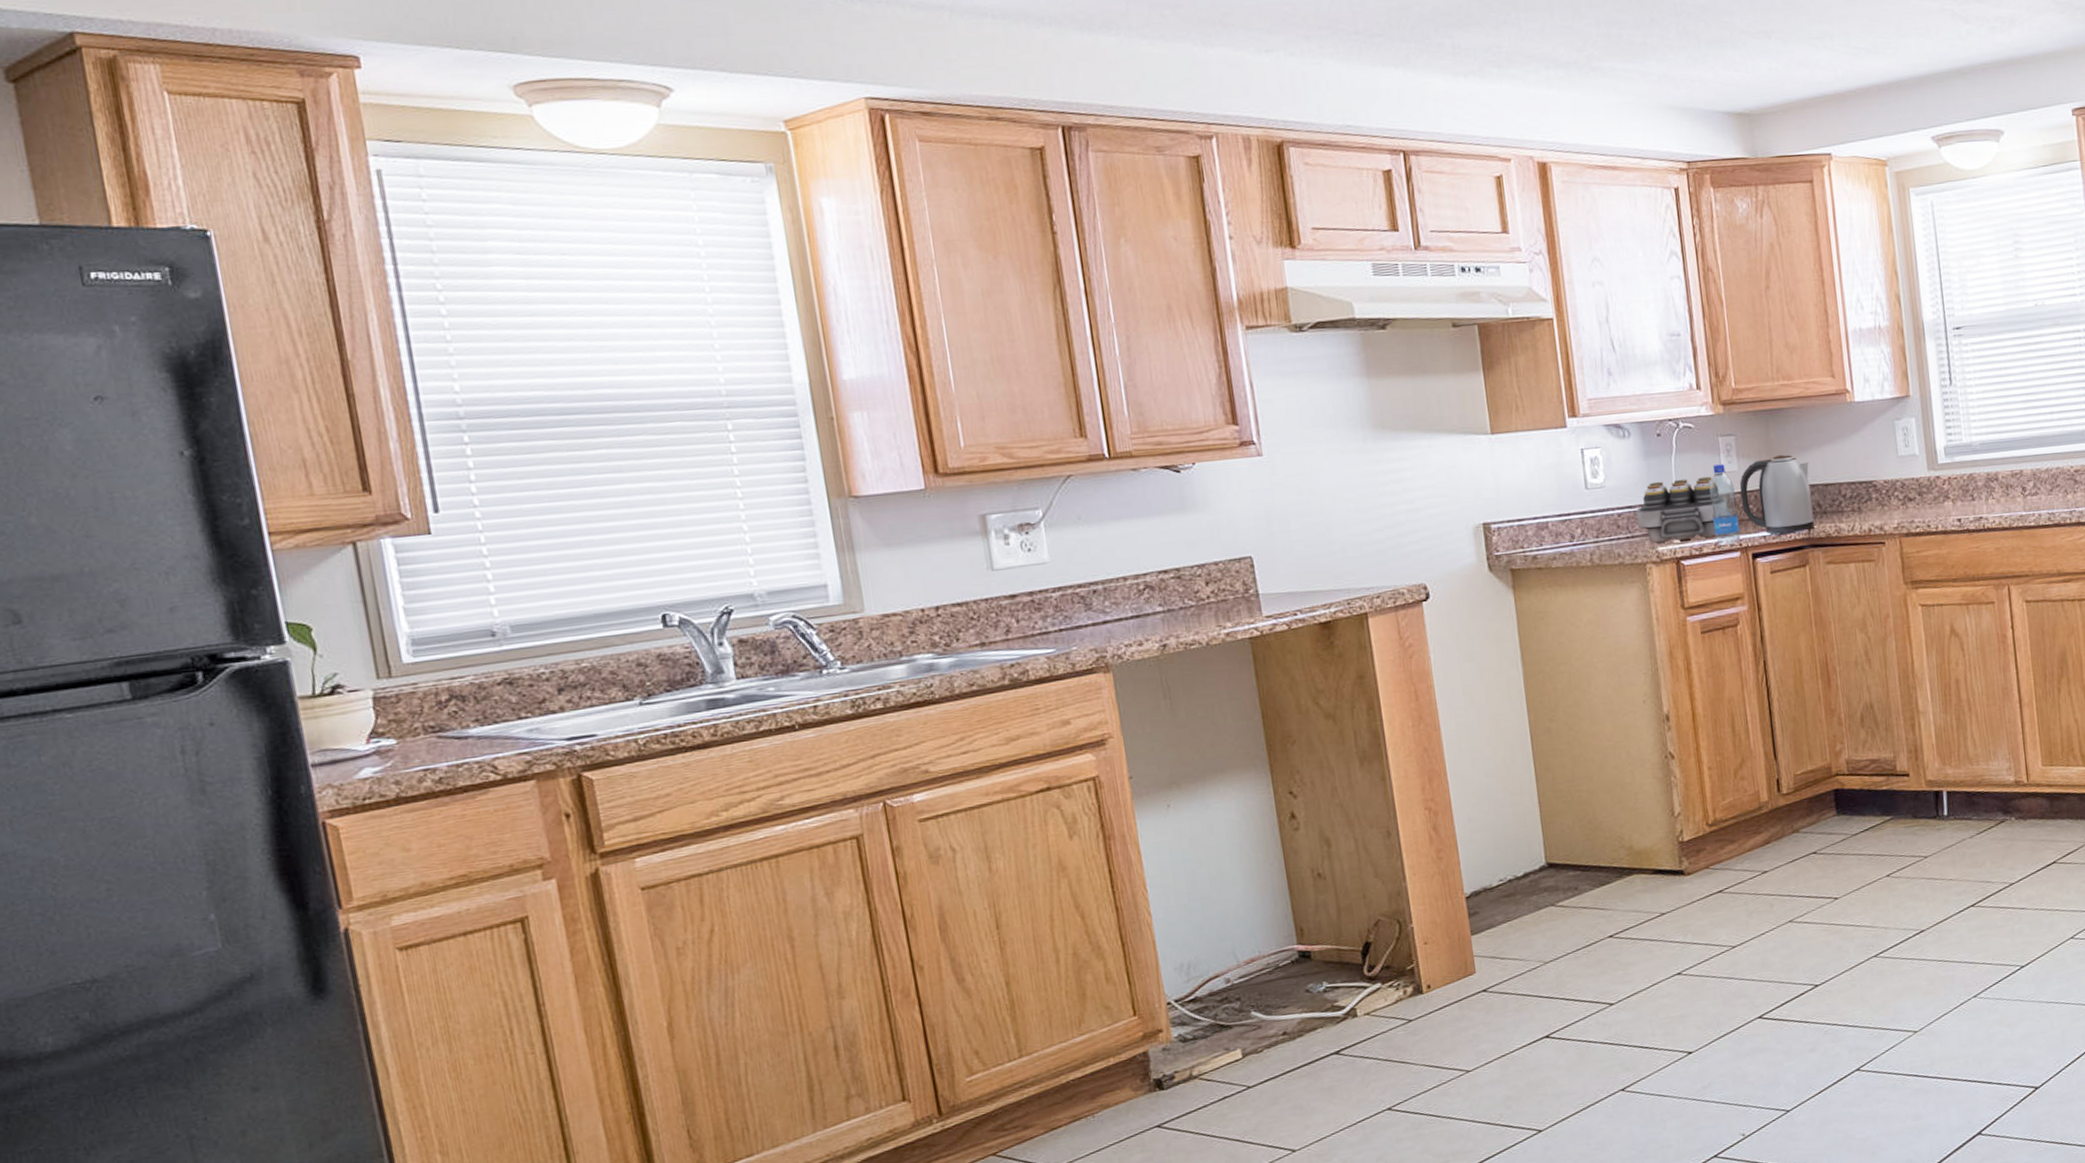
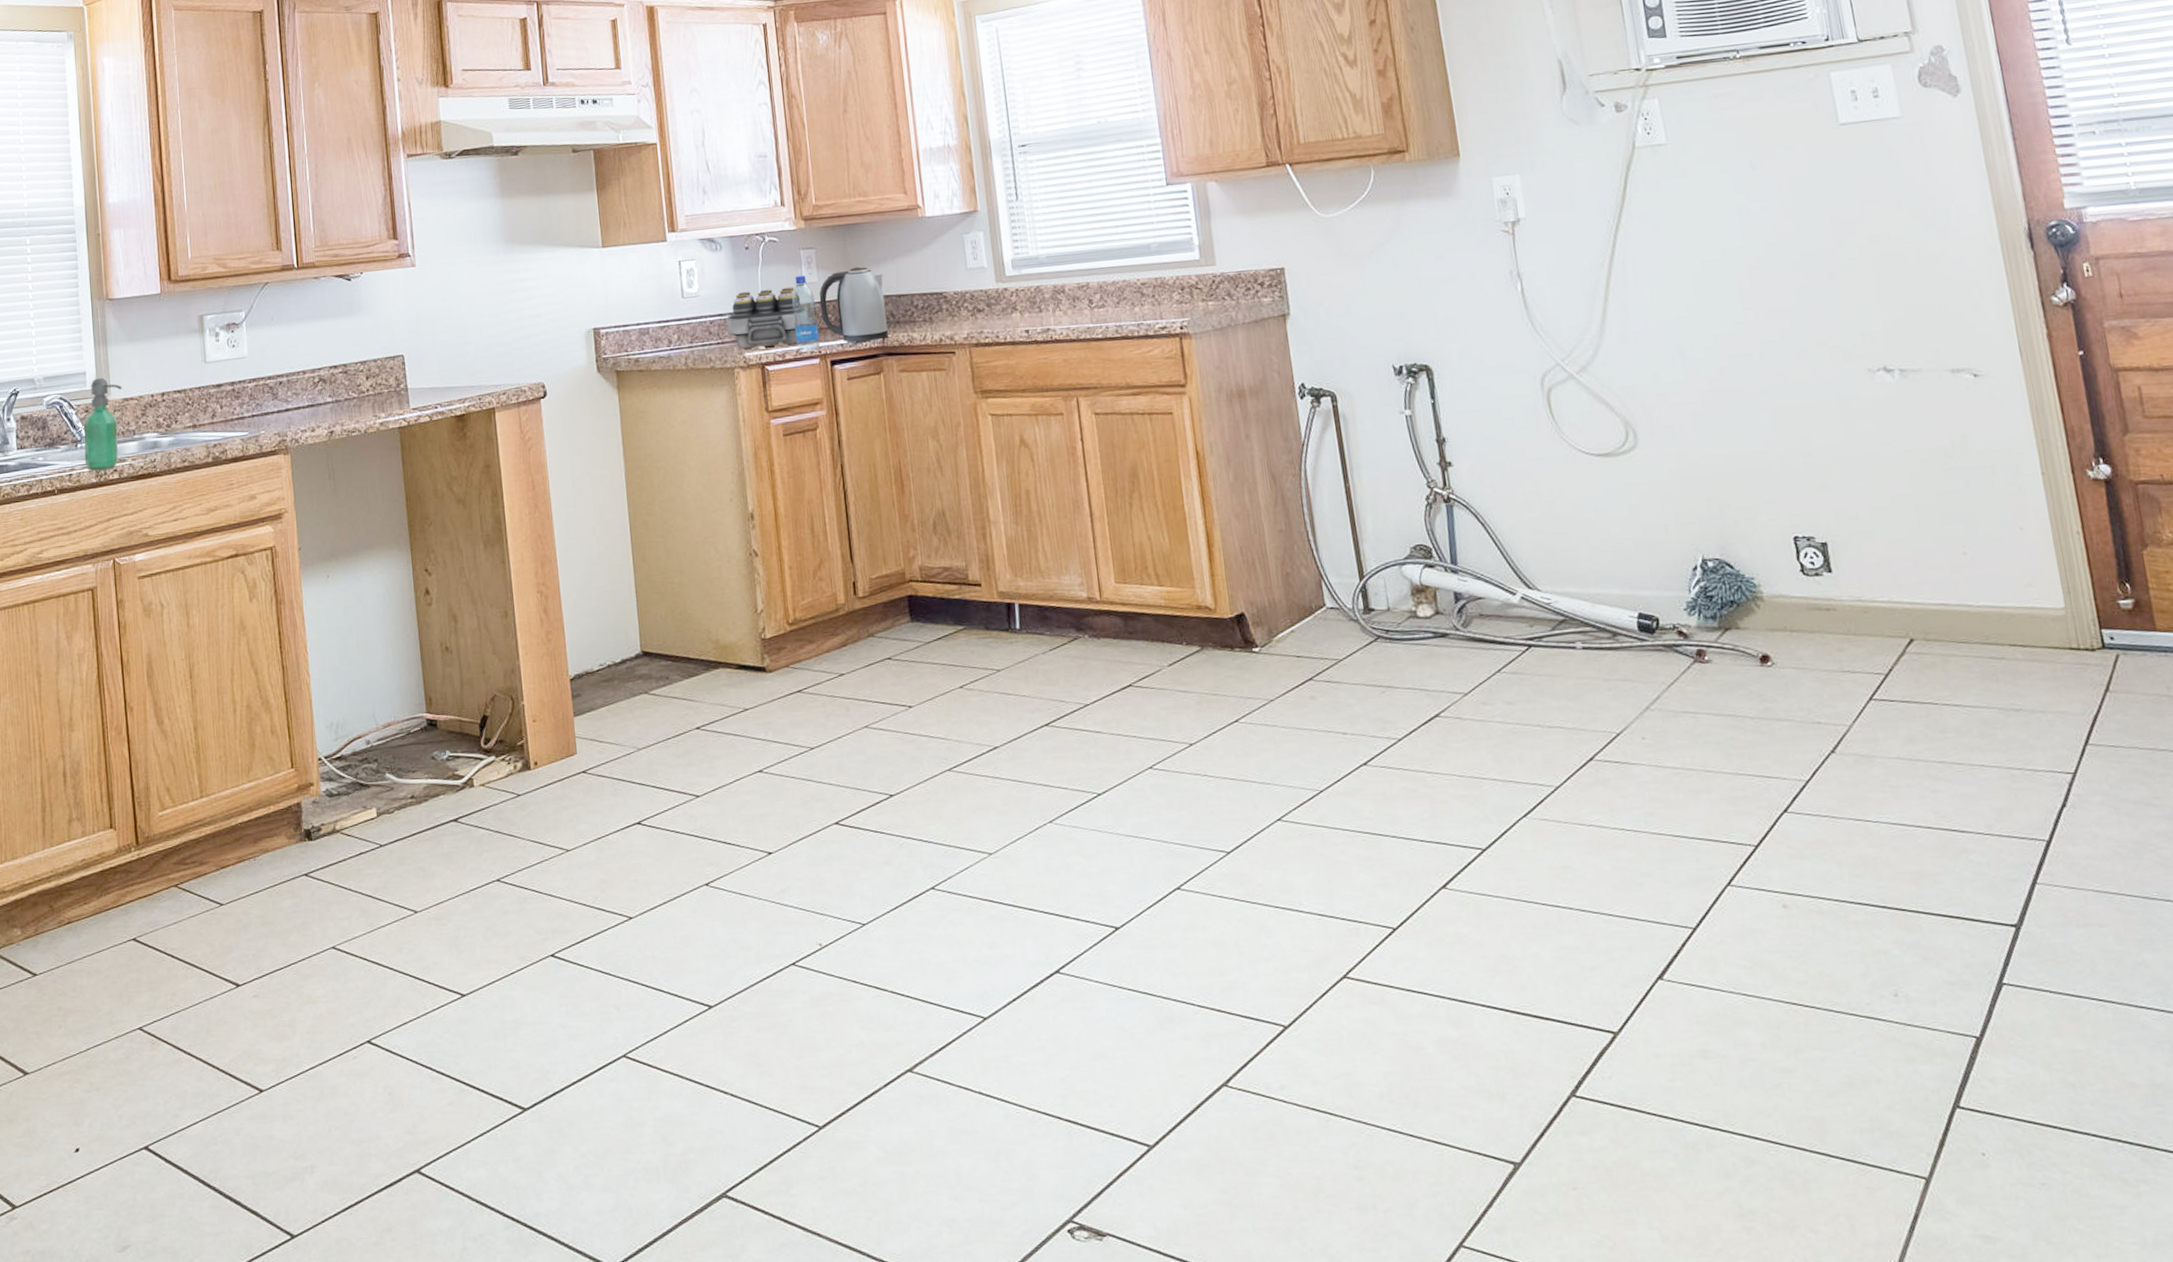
soap dispenser: none [829,590,882,702] -> present [83,377,122,472]

